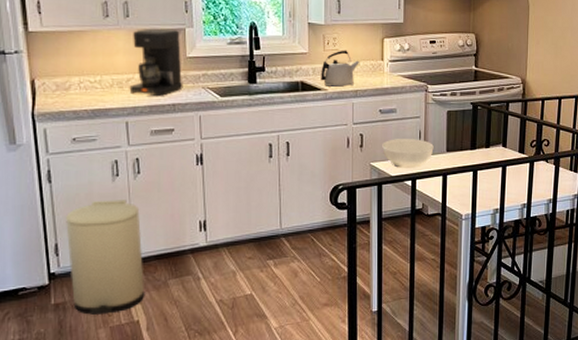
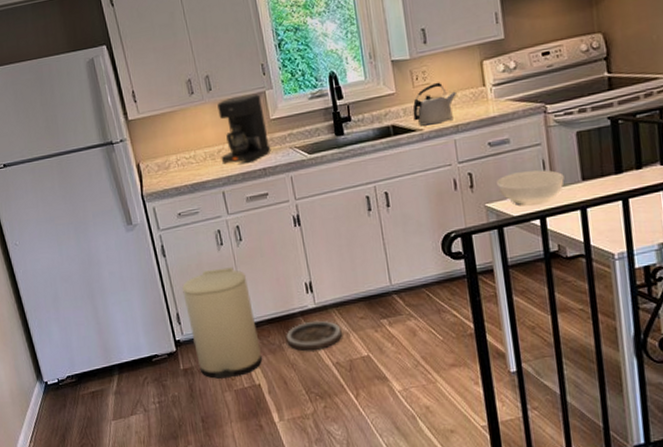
pet bowl: none [173,258,229,289] -> present [286,320,342,352]

